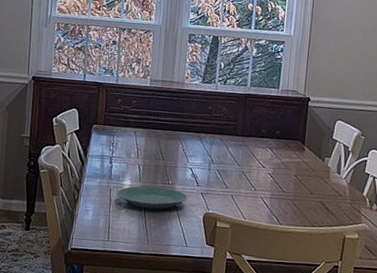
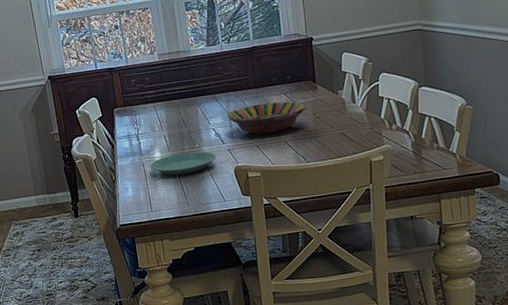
serving bowl: none [207,152,290,187] -> present [226,101,307,135]

